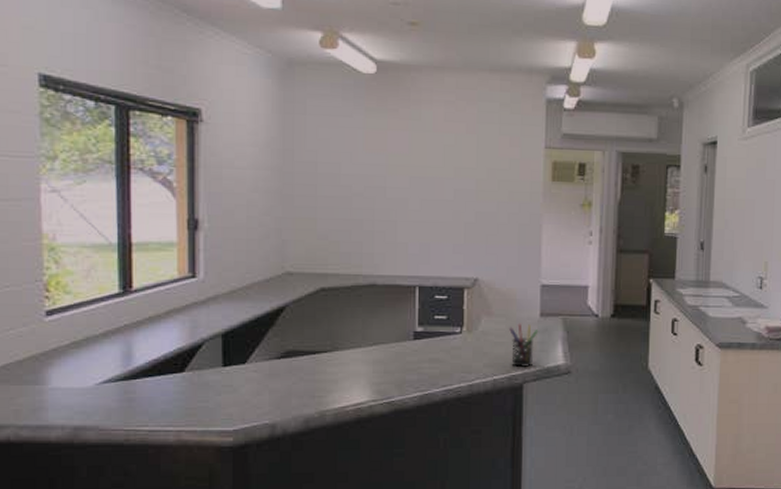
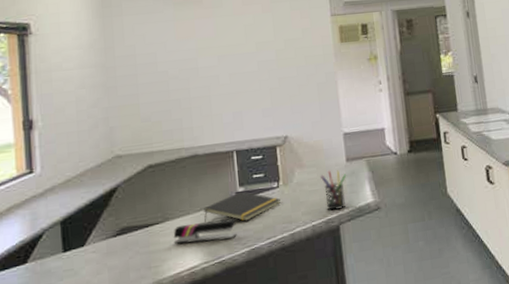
stapler: none [341,357,410,380] -> present [173,218,237,244]
notepad: none [377,331,462,364] -> present [204,191,280,222]

